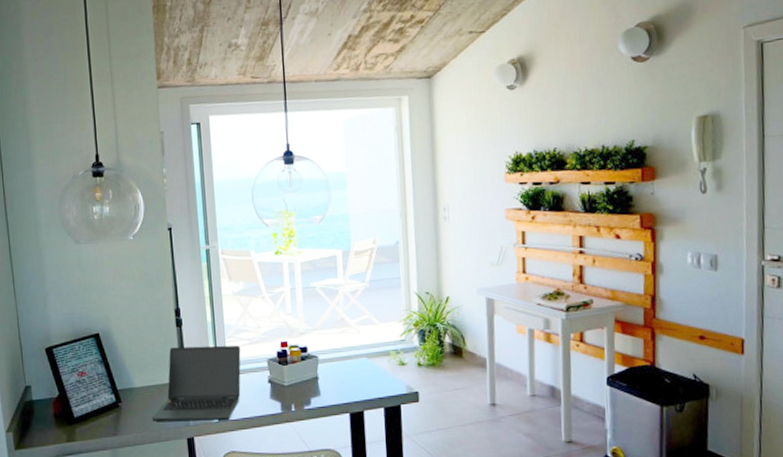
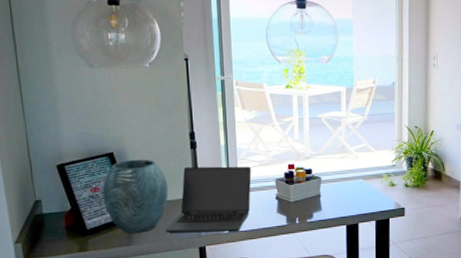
vase: none [88,339,155,422] -> present [102,159,169,233]

